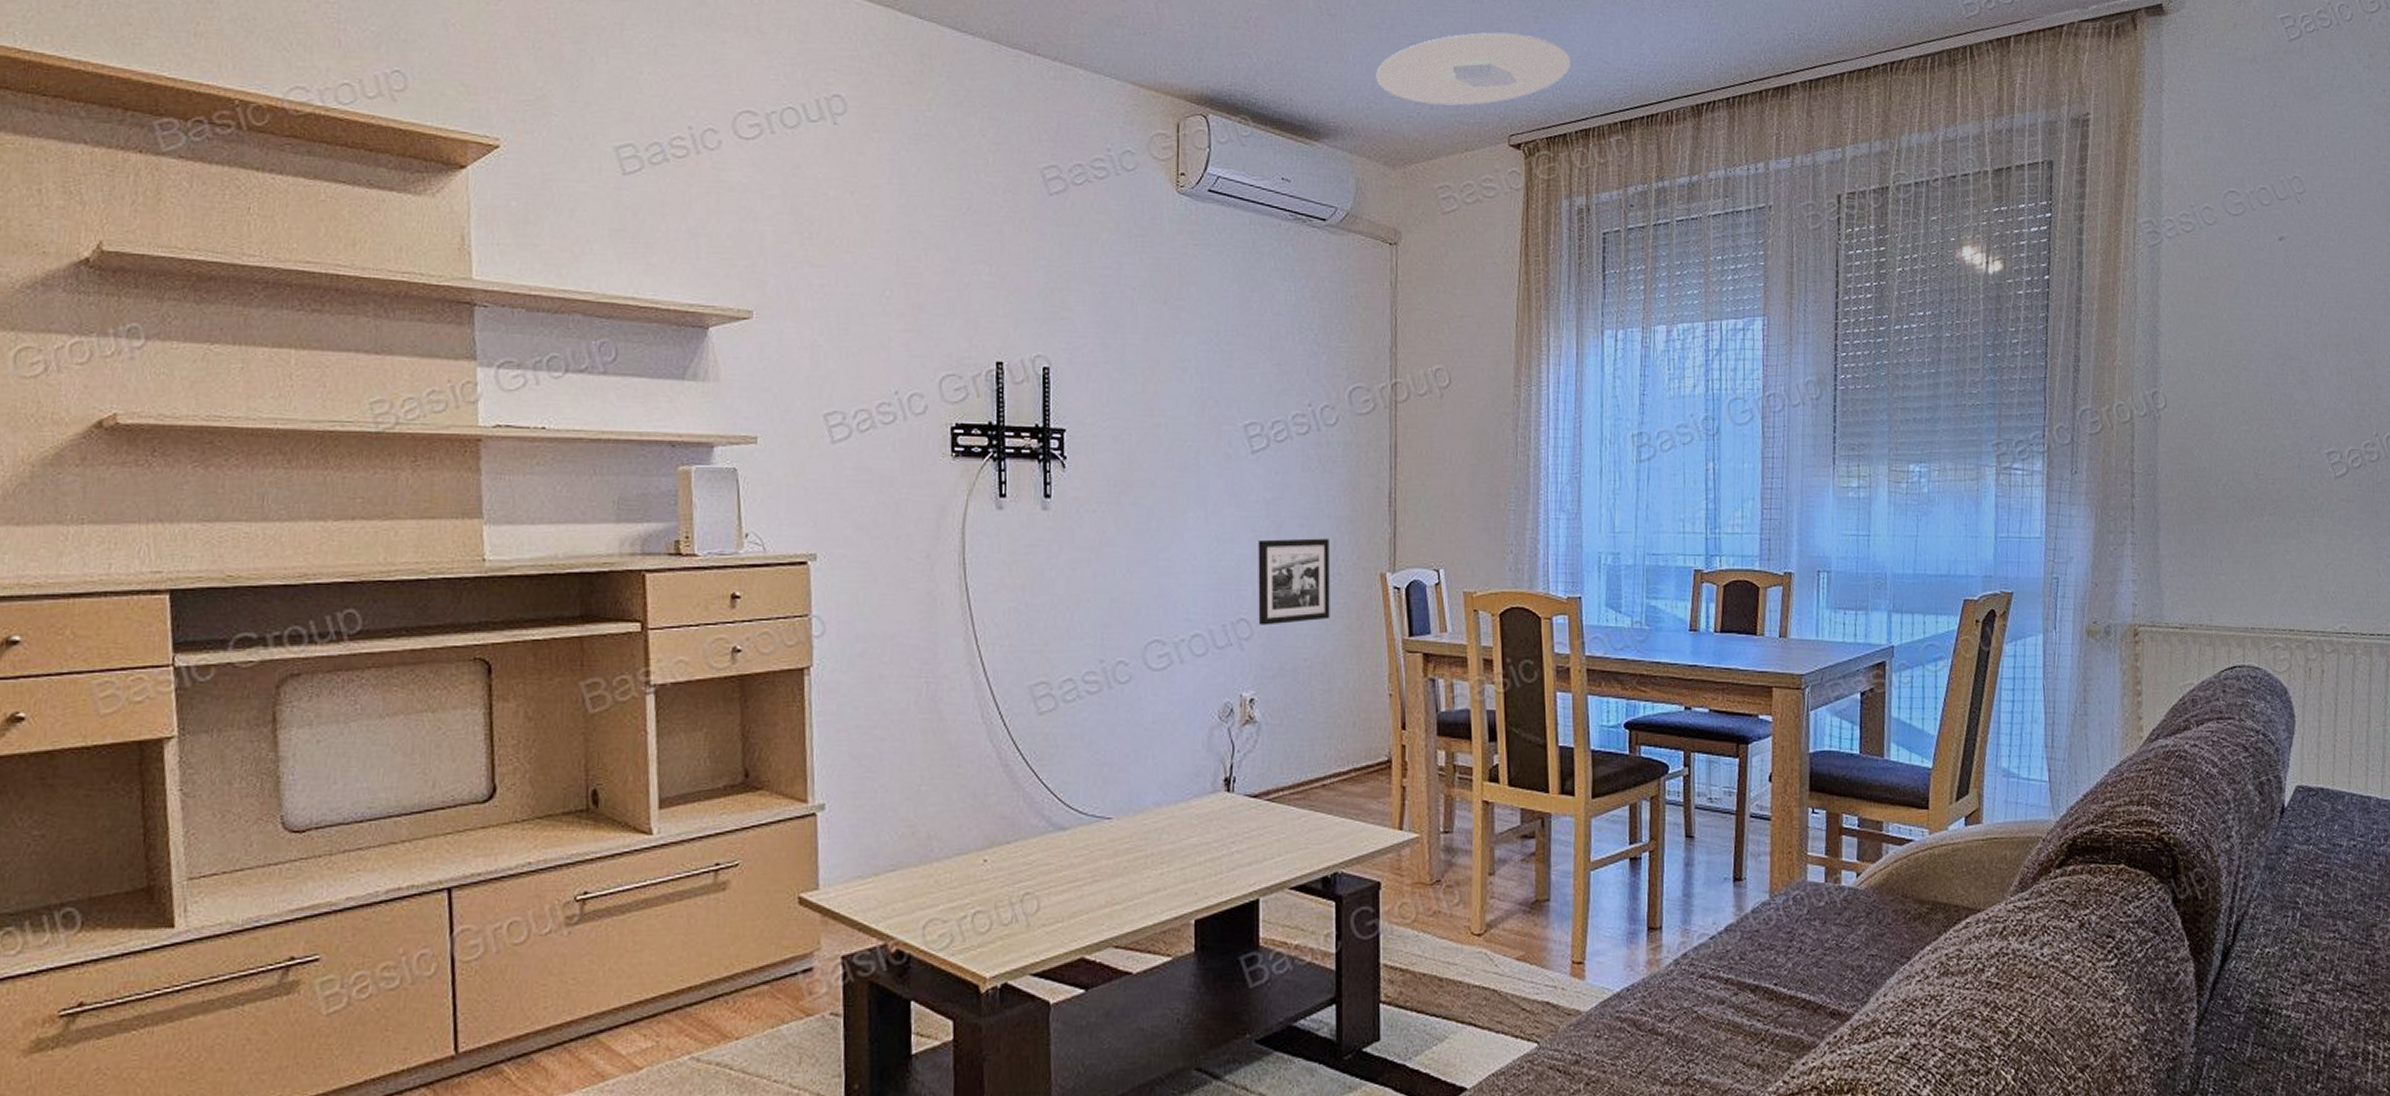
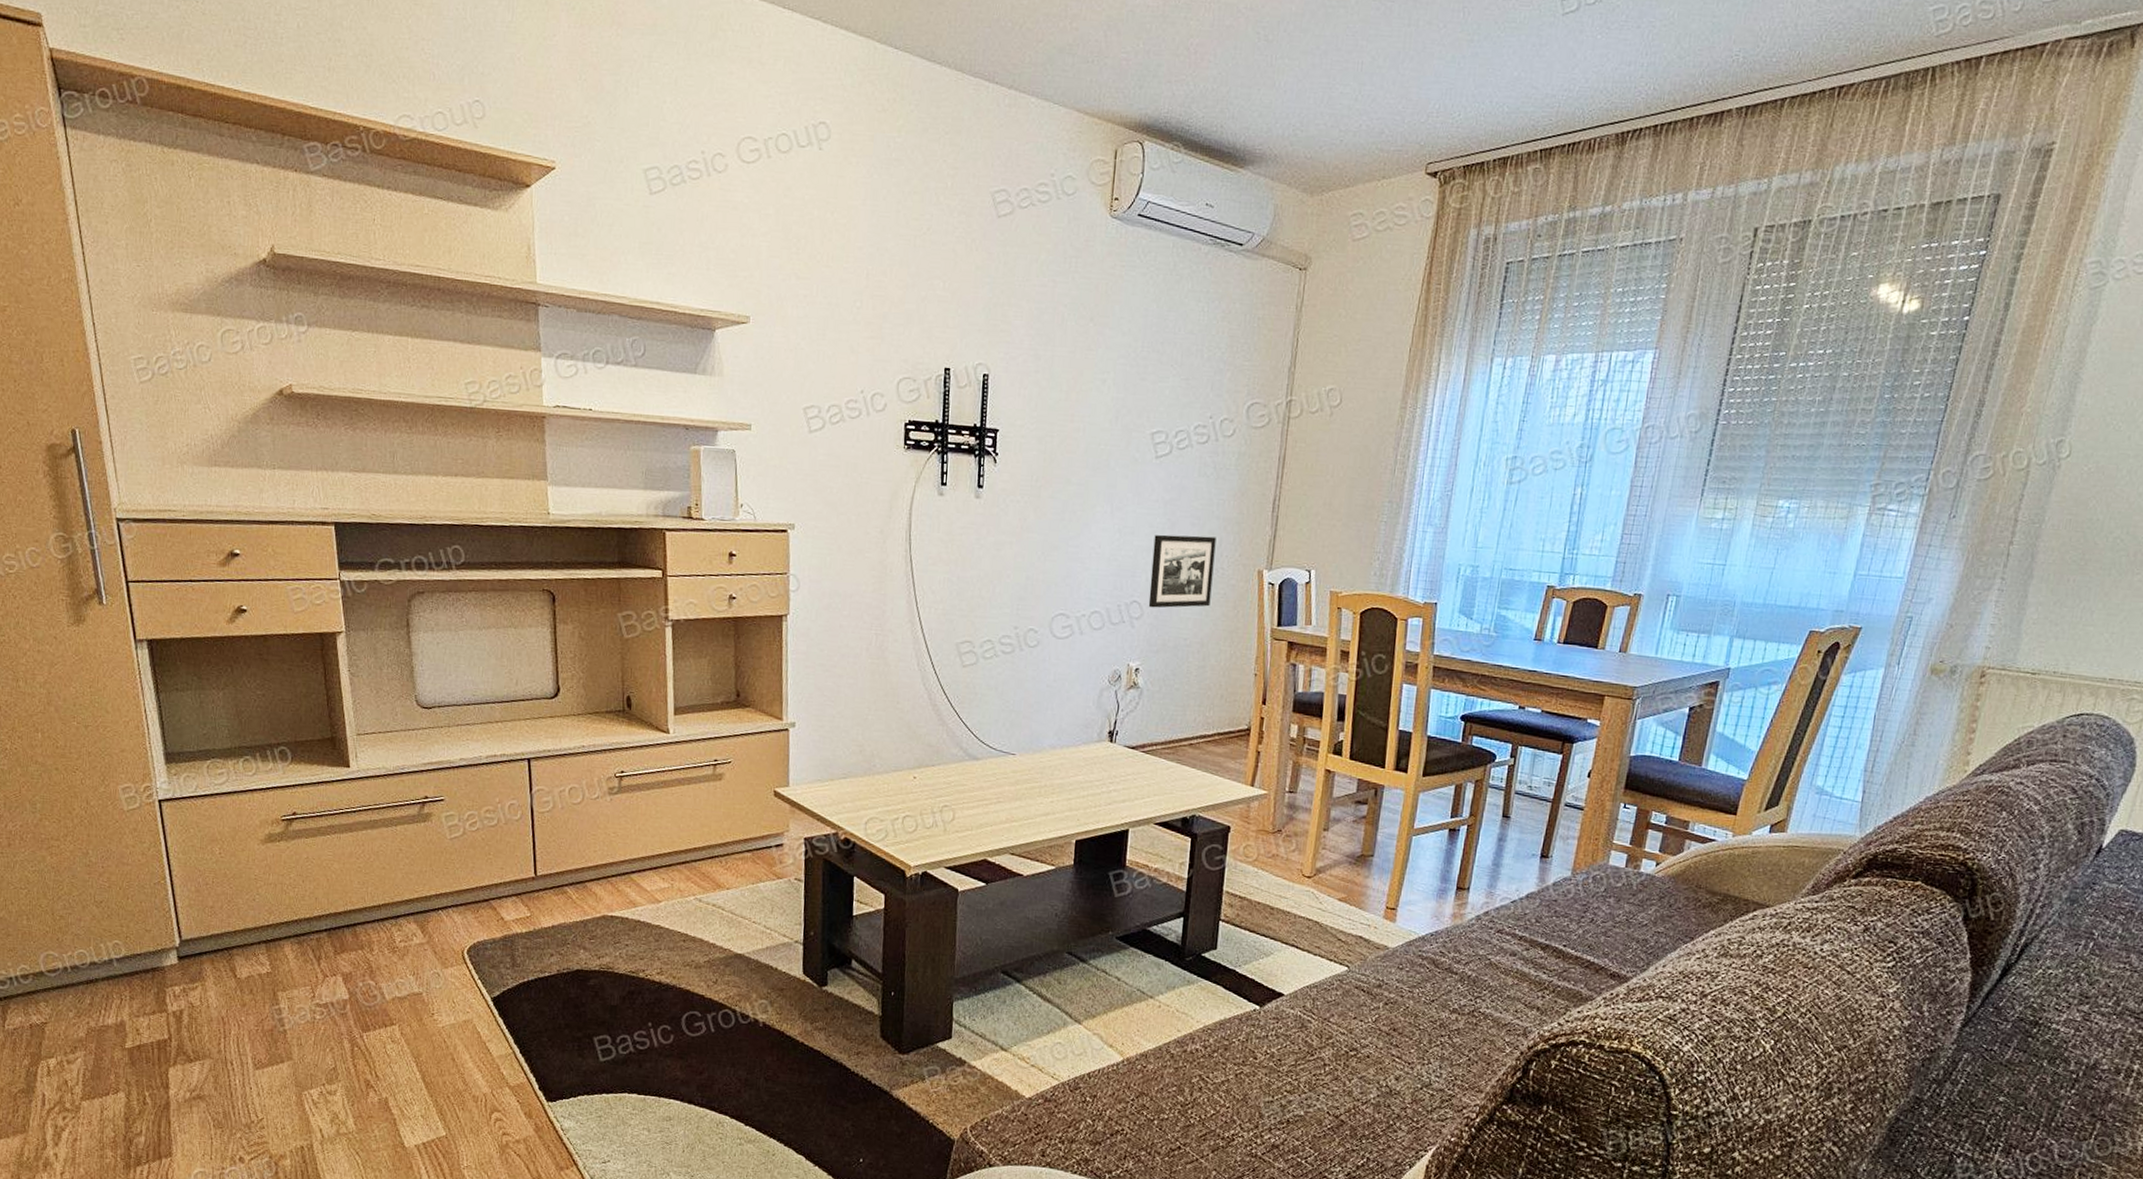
ceiling light: present [1376,32,1571,106] -> none [1304,57,1500,133]

